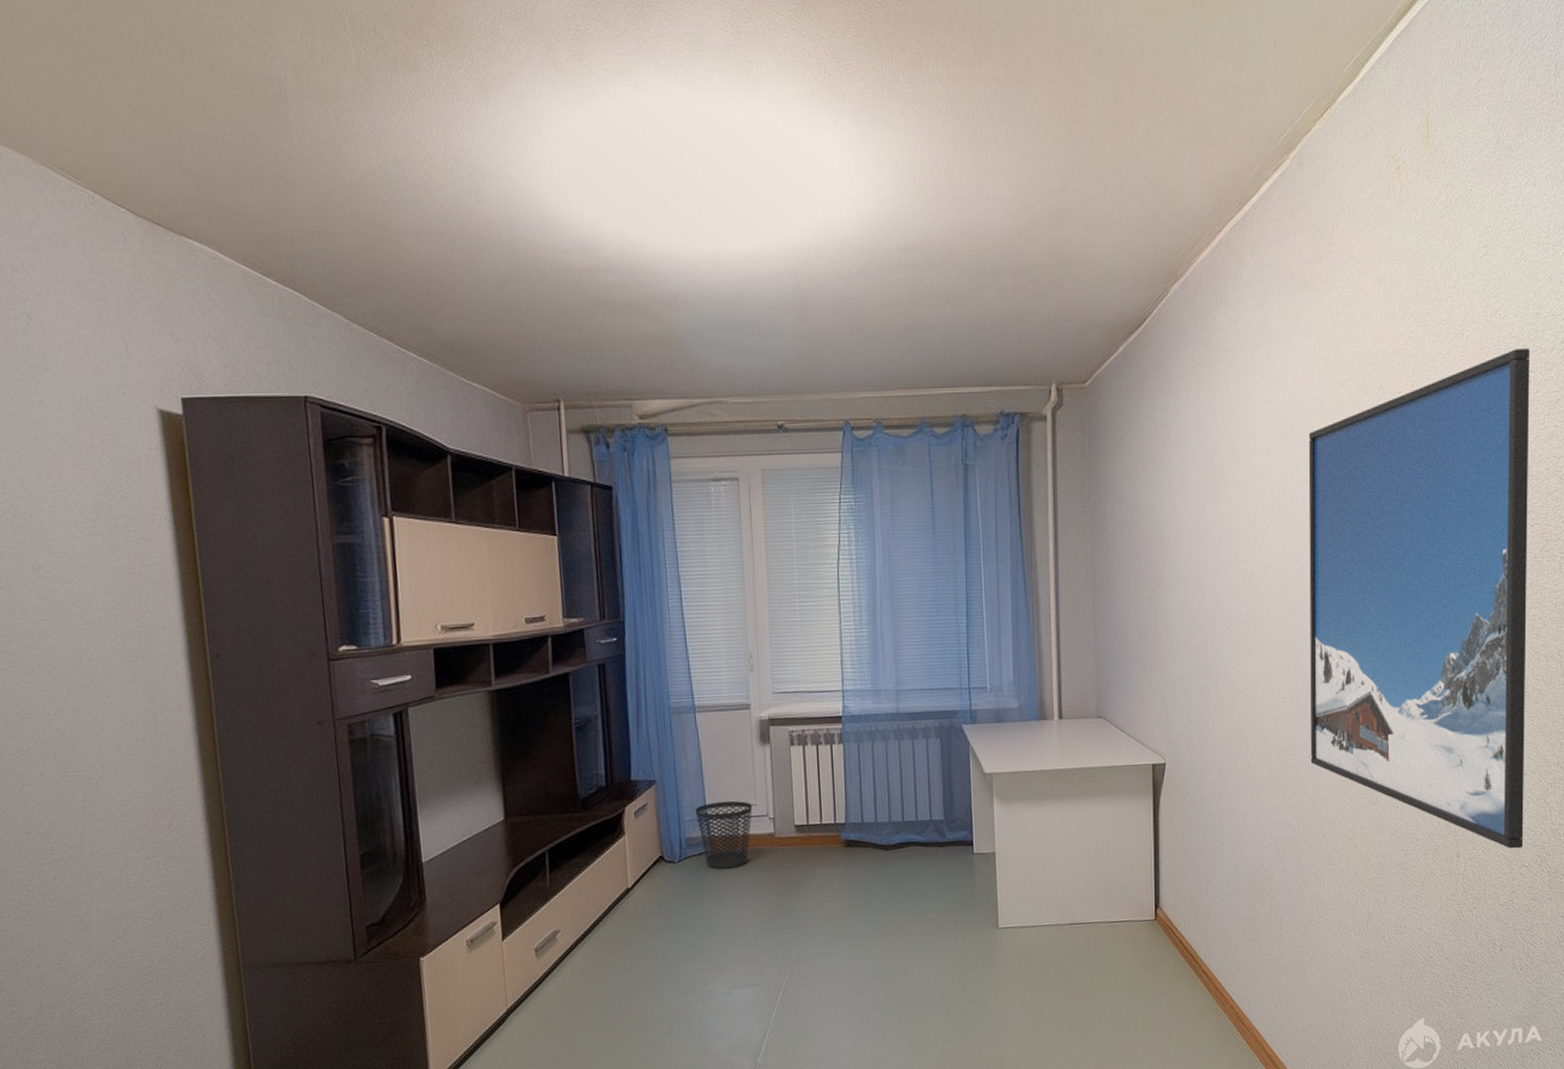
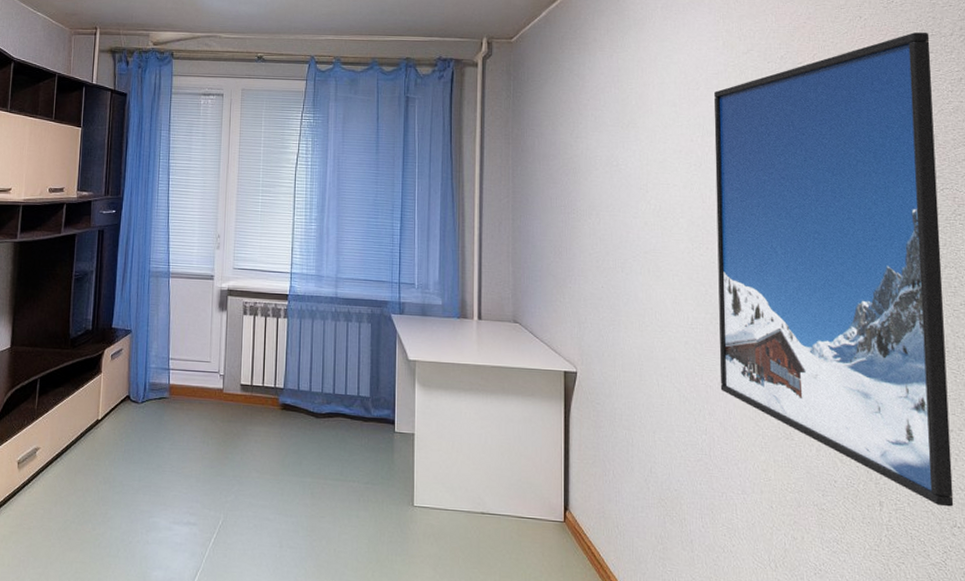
wastebasket: present [695,800,752,870] -> none [160,355,207,415]

